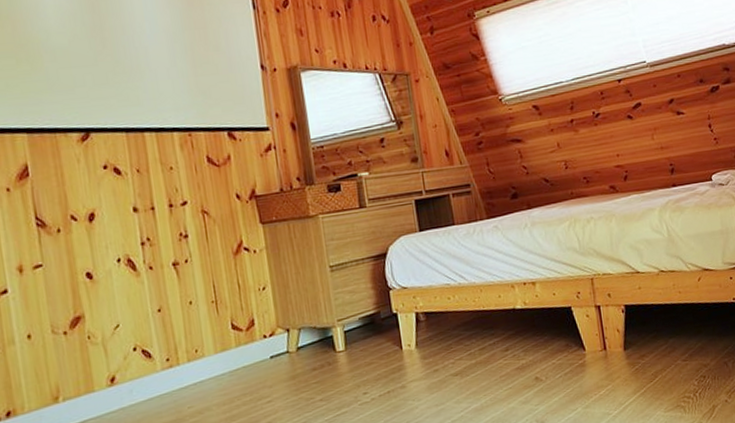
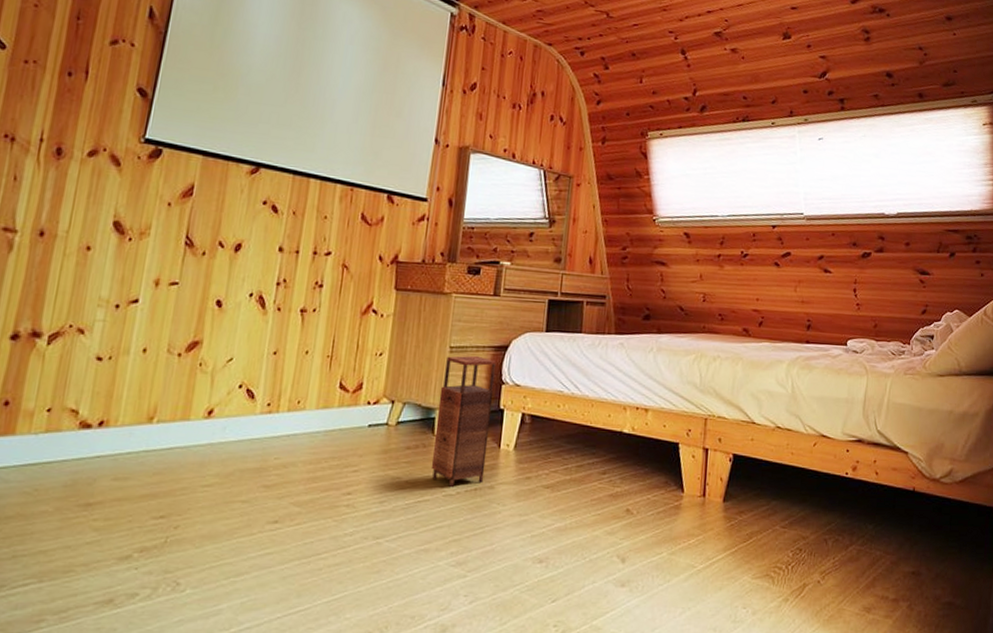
storage cabinet: none [329,268,394,397] -> present [431,355,497,488]

